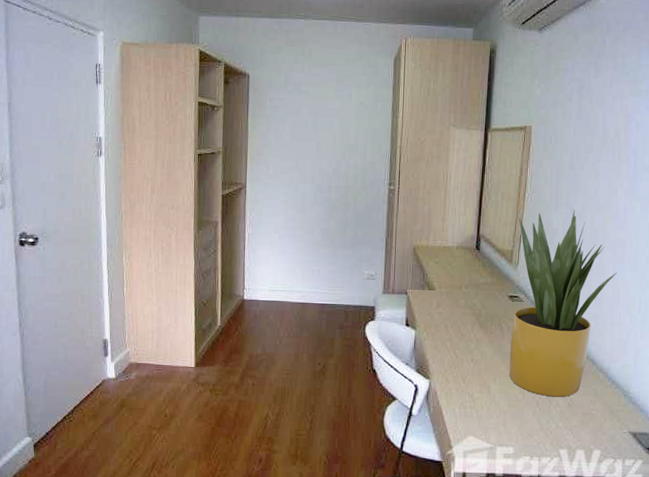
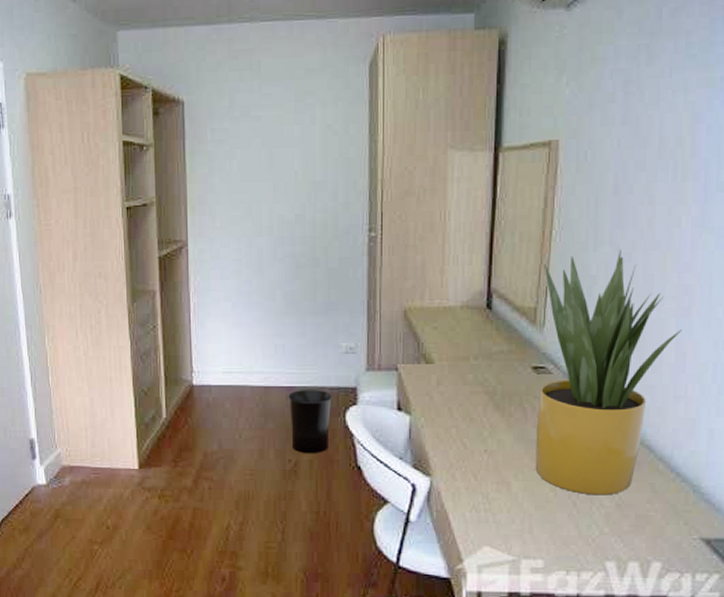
waste bin: none [320,306,355,358] -> present [288,389,332,453]

